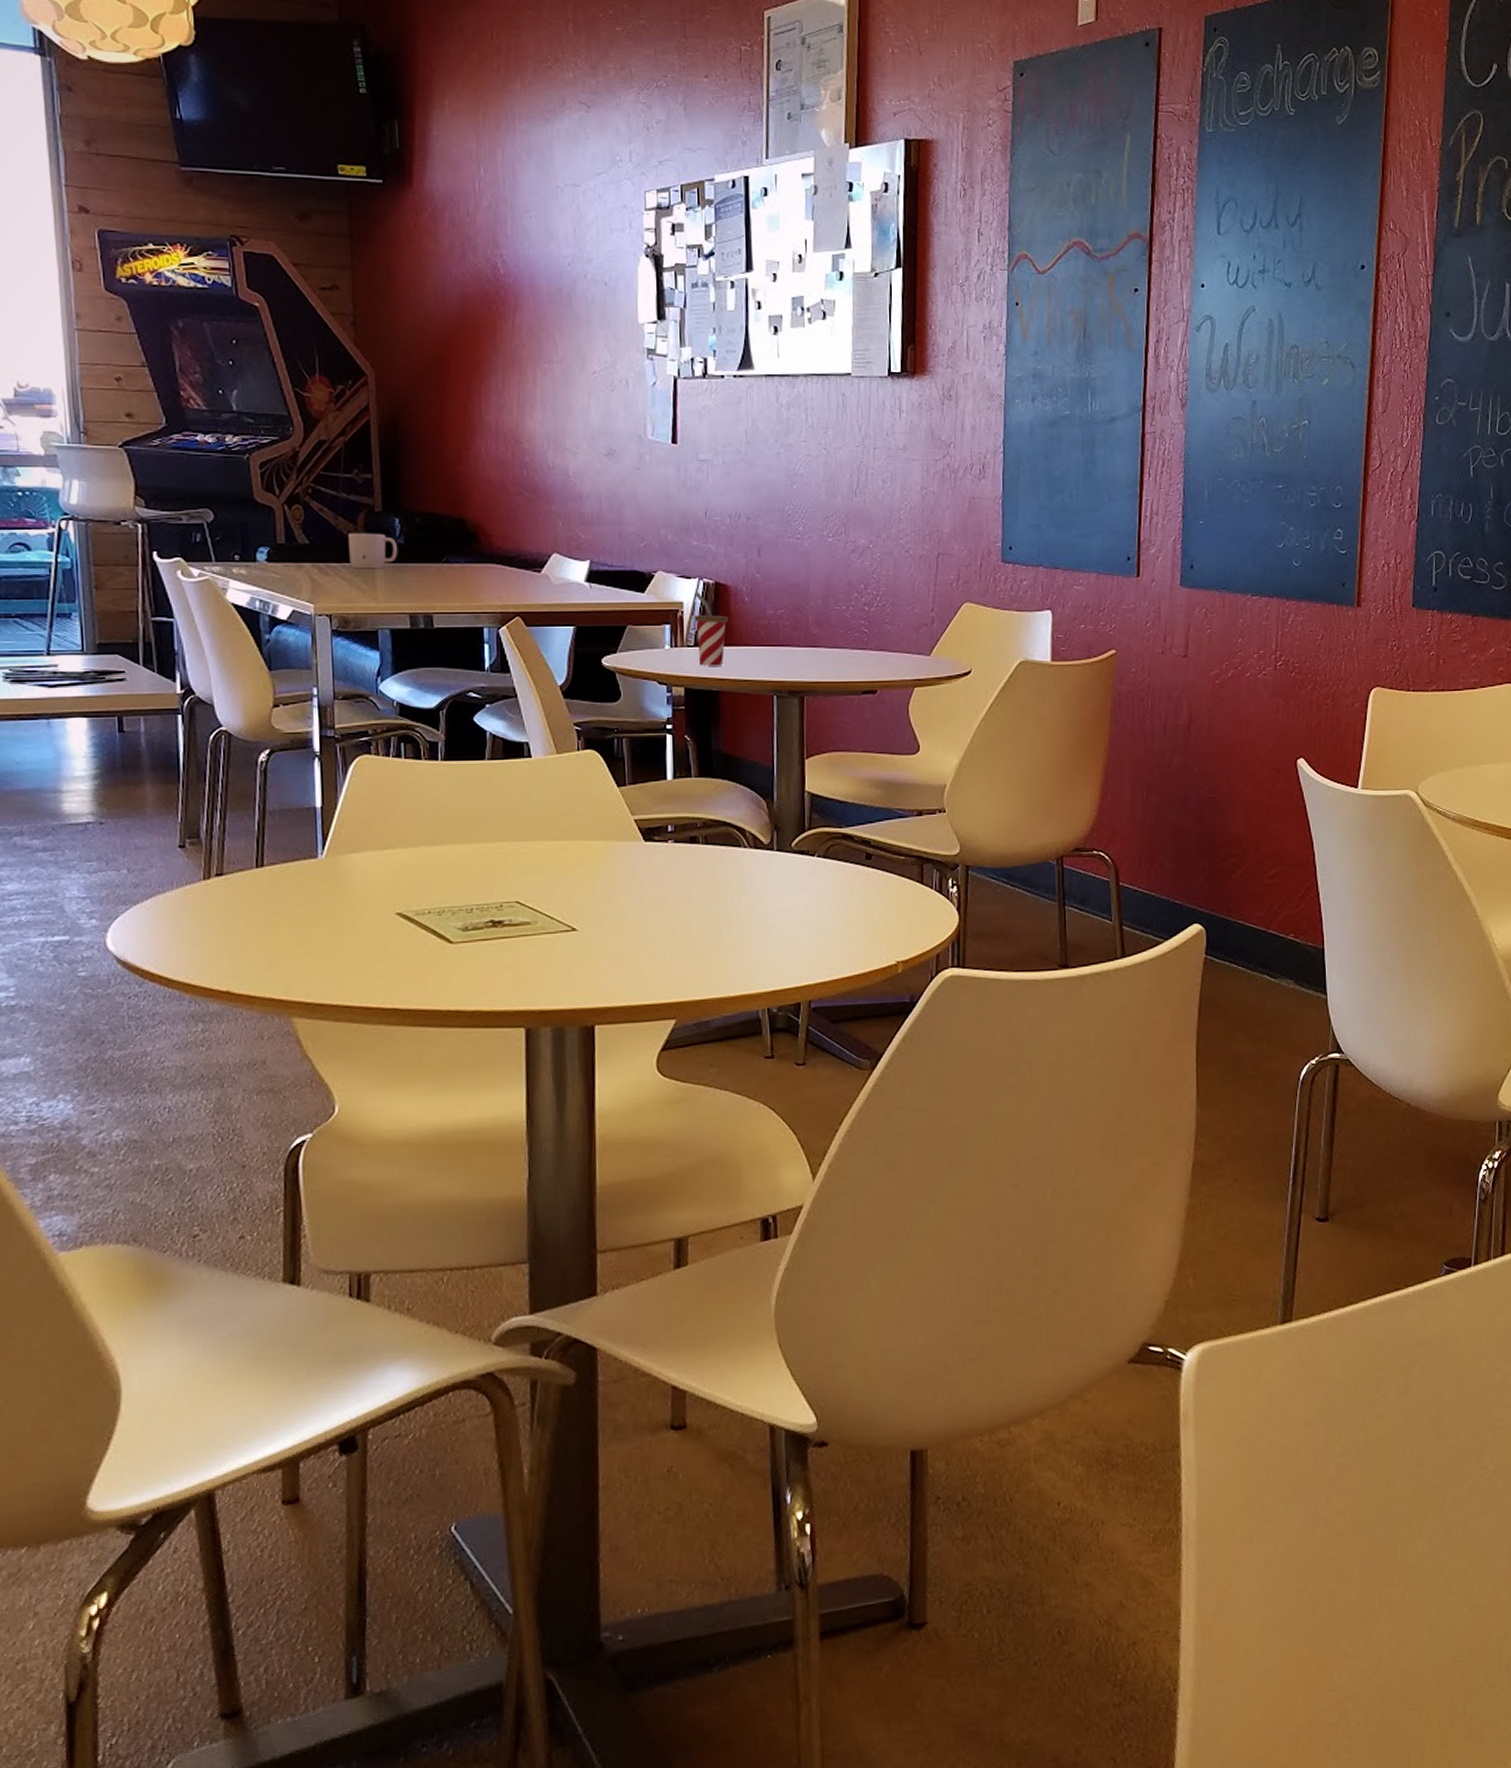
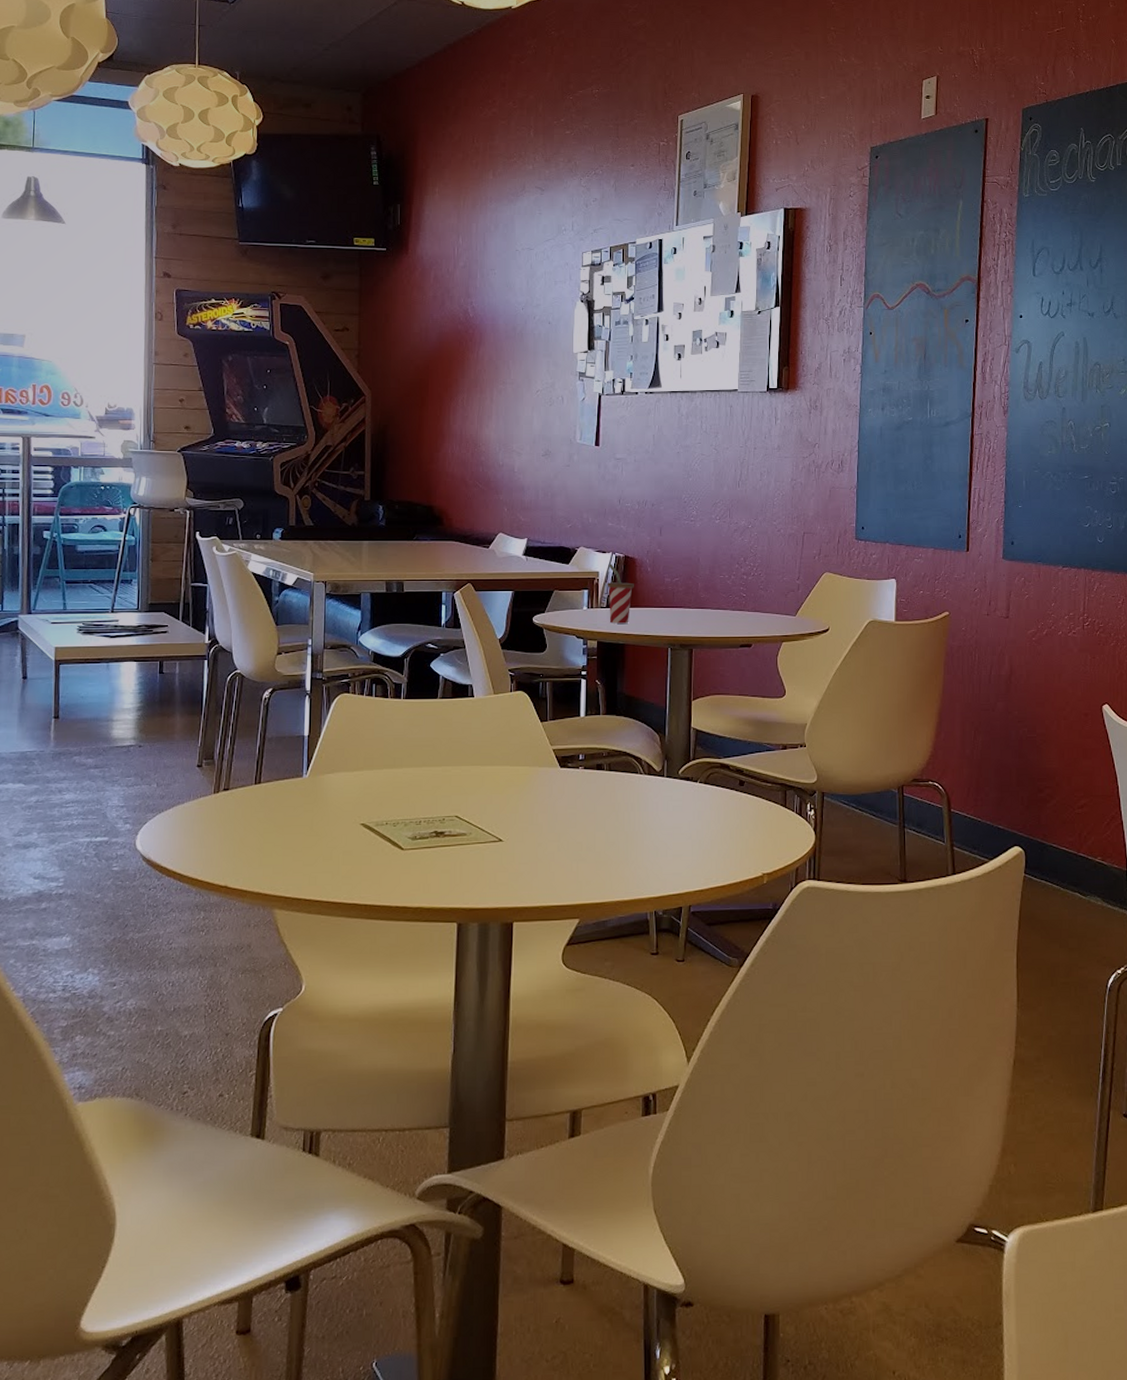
mug: present [348,533,399,569] -> none [343,517,381,546]

